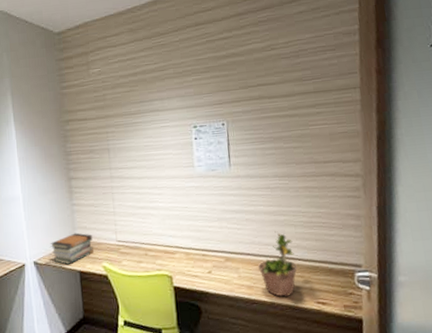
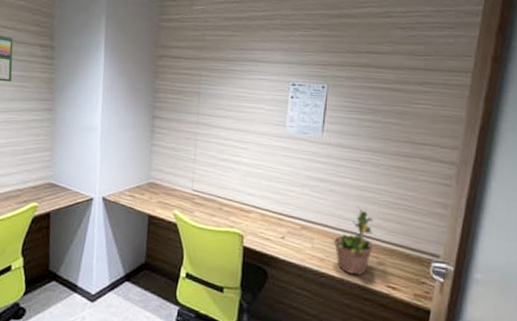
book stack: present [50,232,94,264] -> none [122,174,168,206]

